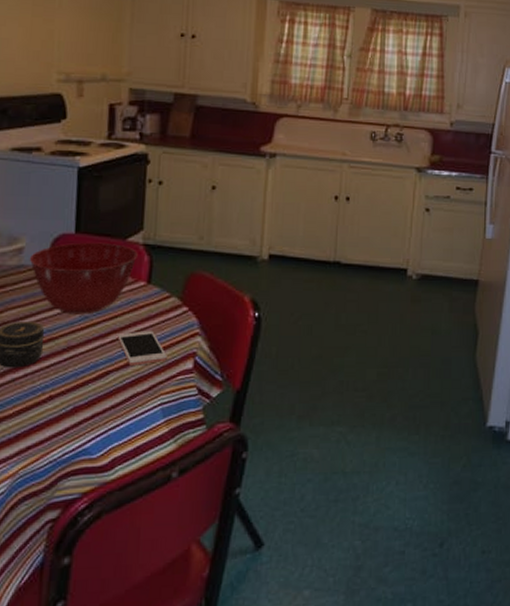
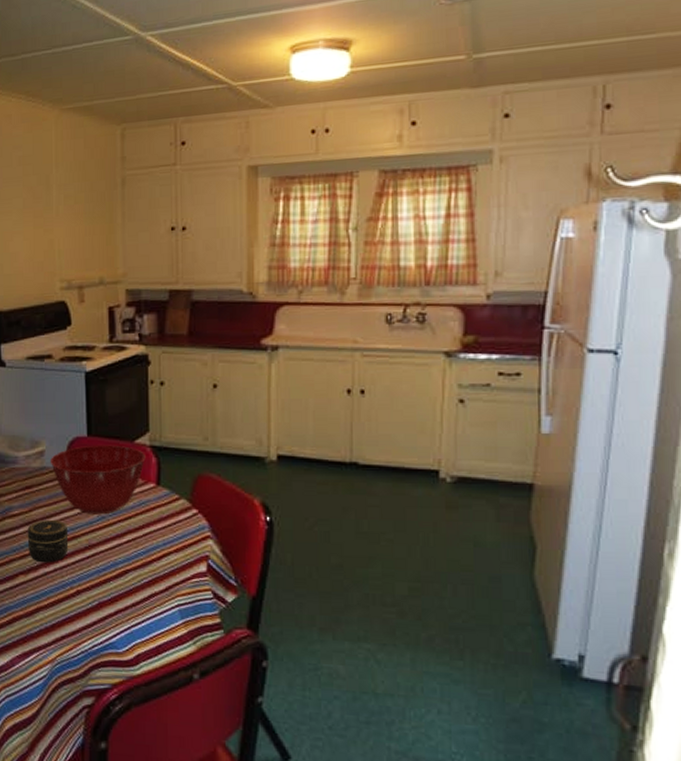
cell phone: present [117,330,167,366] -> none [133,532,181,566]

